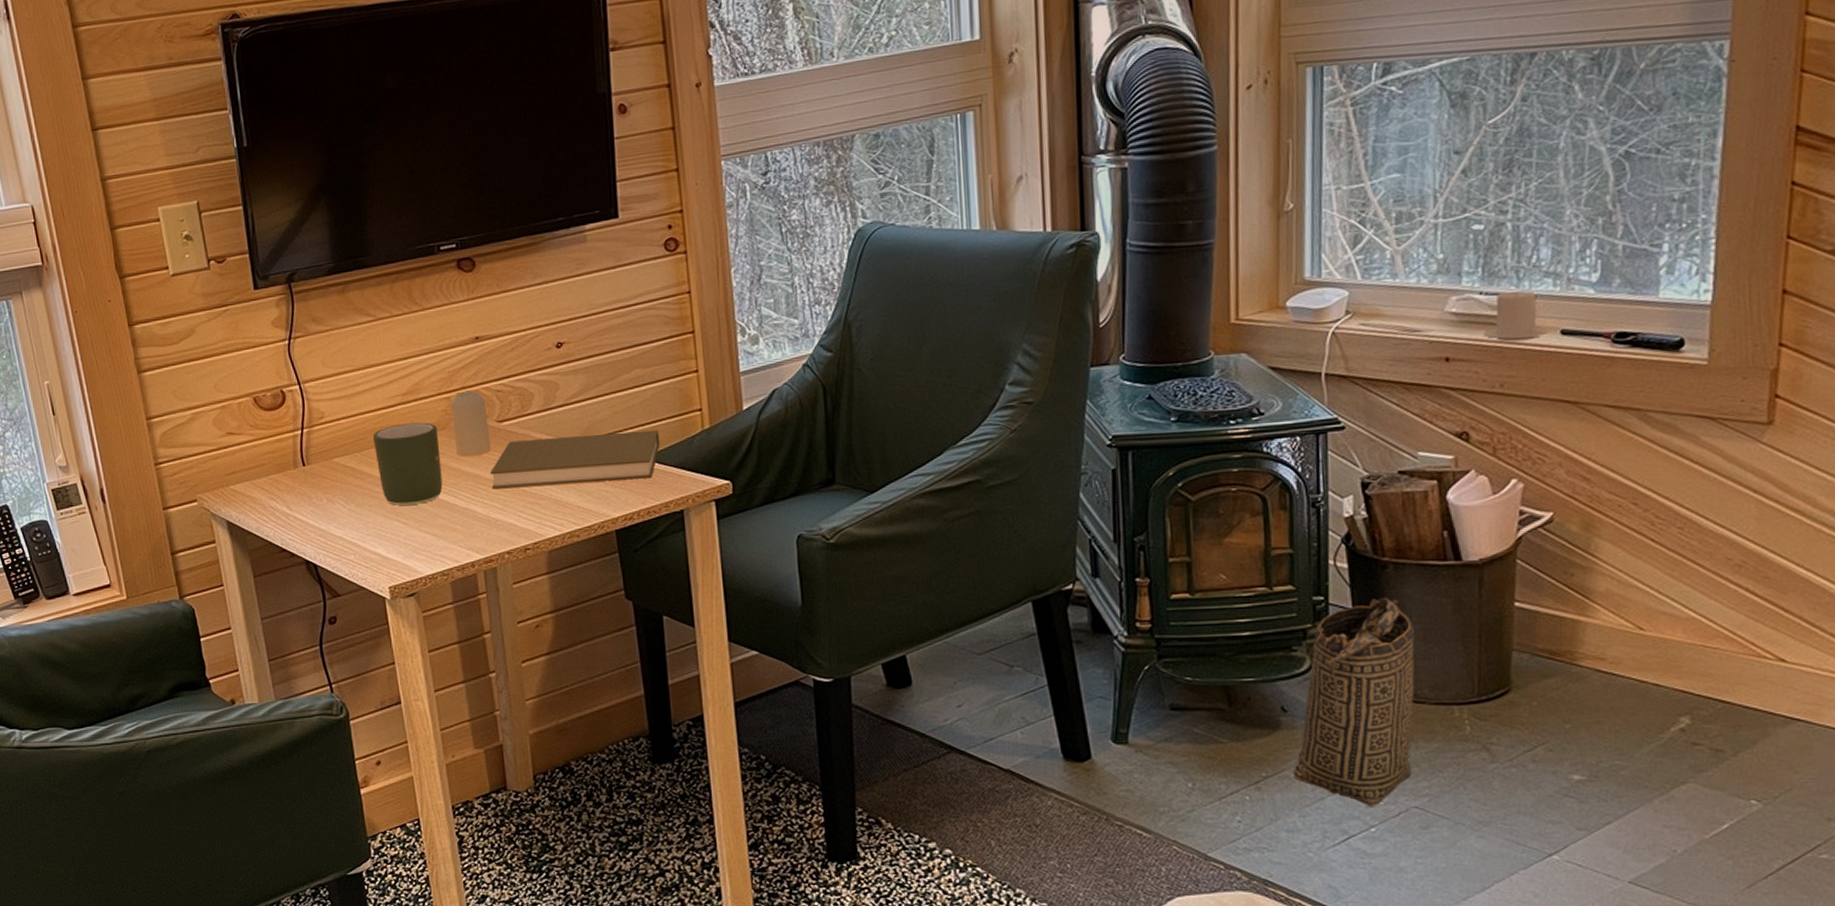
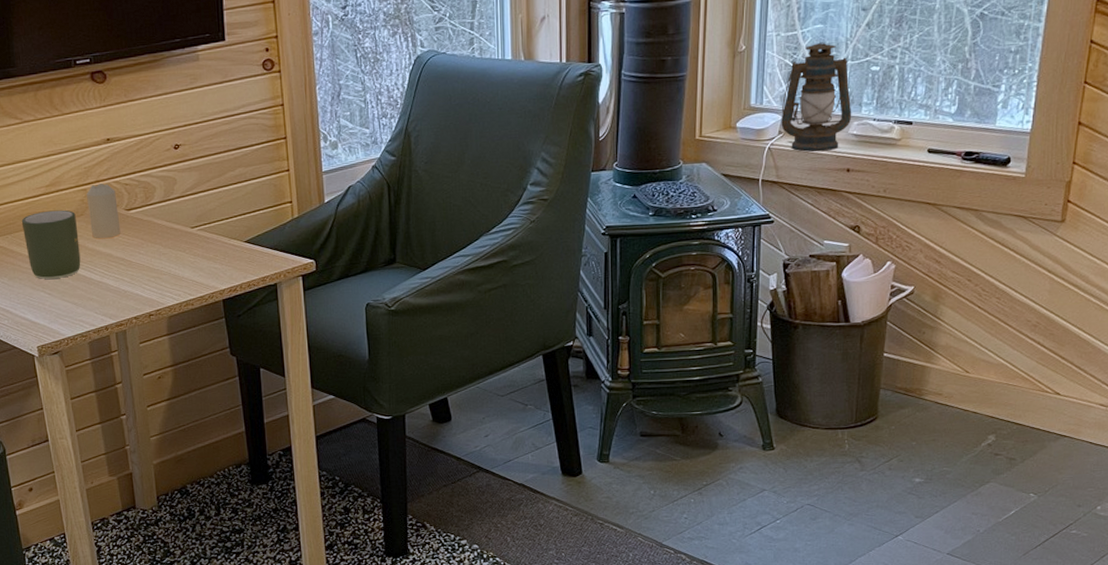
book: present [490,430,660,489] -> none [120,218,259,266]
basket: present [1293,596,1415,807] -> none [725,350,814,505]
lantern: none [1348,195,1449,338] -> present [781,42,852,153]
candle: present [1484,290,1549,342] -> none [875,118,919,158]

